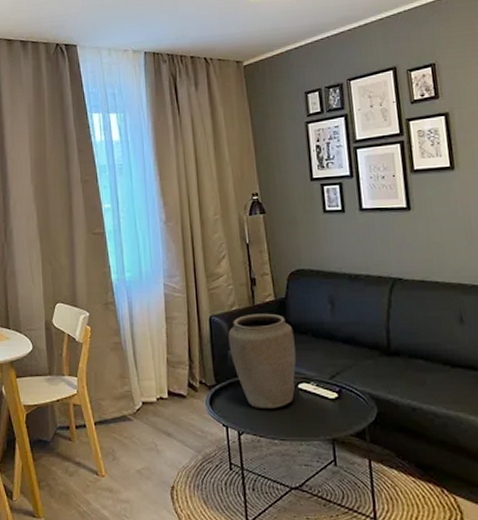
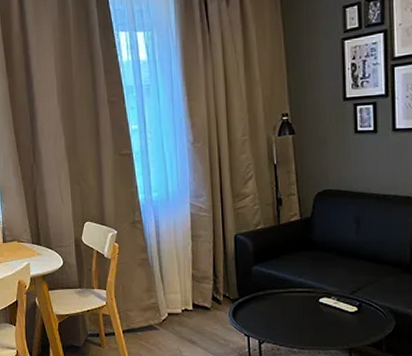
vase: present [228,313,296,408] -> none [252,232,319,320]

